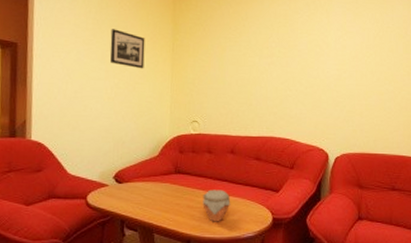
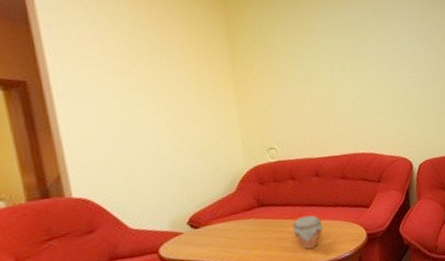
picture frame: present [110,29,145,69] -> none [152,53,203,98]

